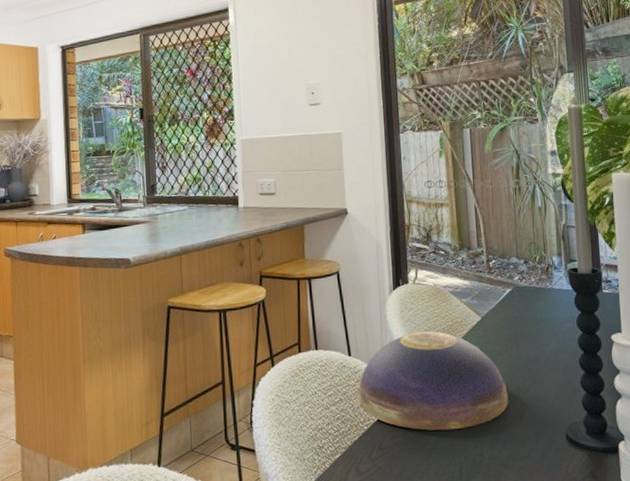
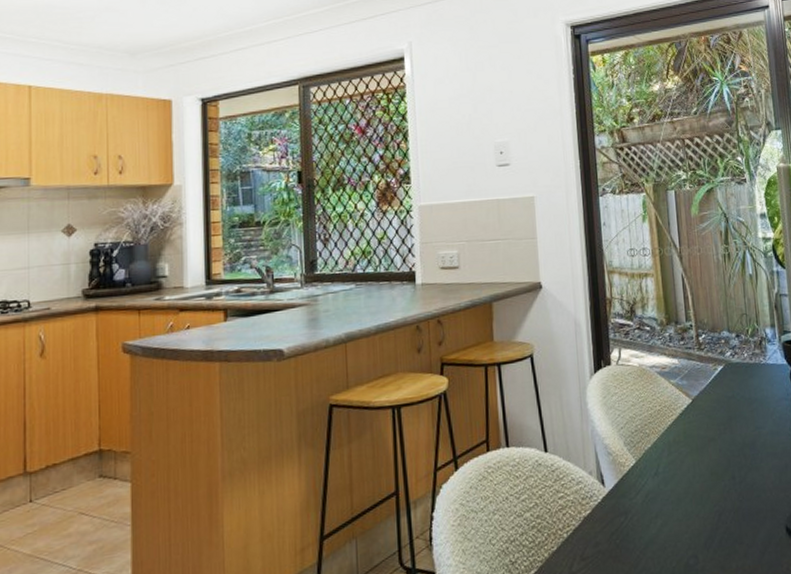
decorative bowl: present [358,331,508,431] -> none [556,418,723,534]

